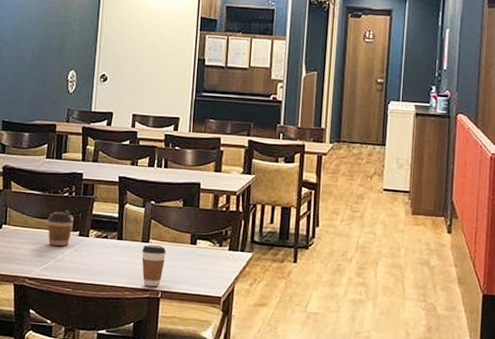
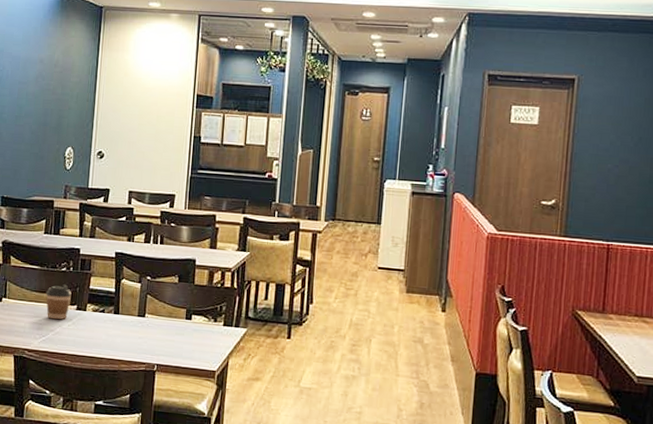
coffee cup: present [142,245,167,287] -> none [138,319,162,360]

